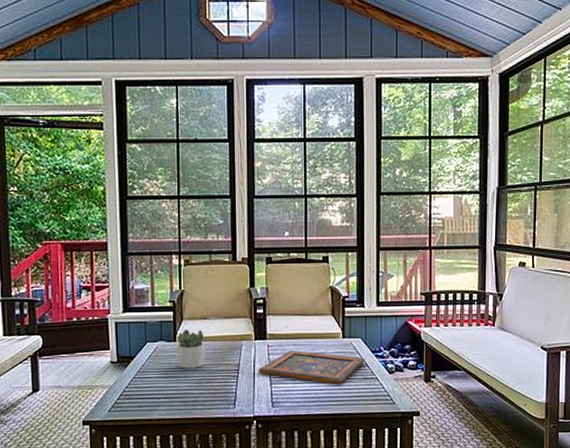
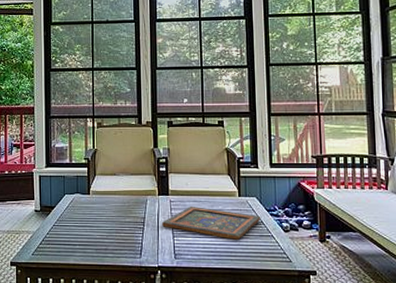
succulent plant: present [175,329,206,369] -> none [89,184,116,219]

